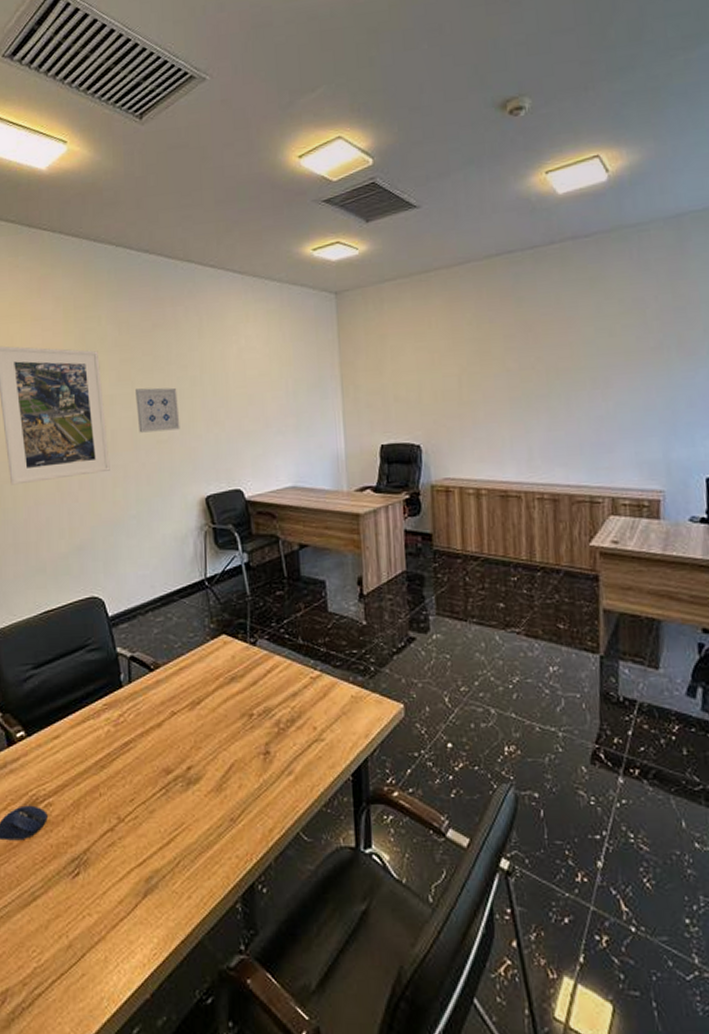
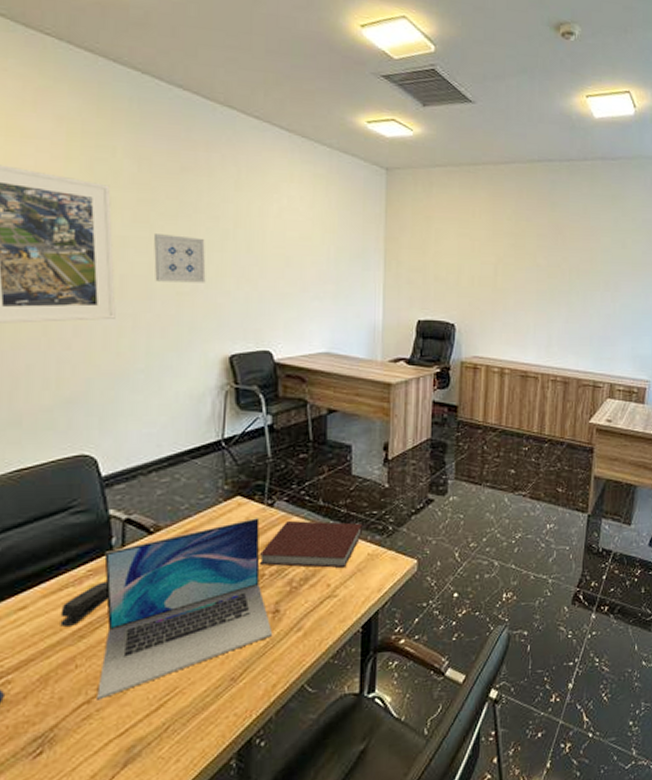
stapler: none [85,715,121,756] -> present [60,581,109,627]
laptop: none [116,657,266,829] -> present [97,518,273,700]
notebook: none [246,659,345,711] -> present [258,520,363,569]

